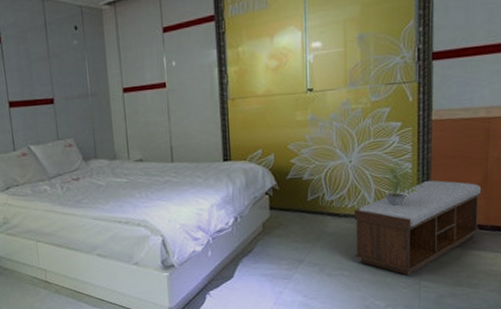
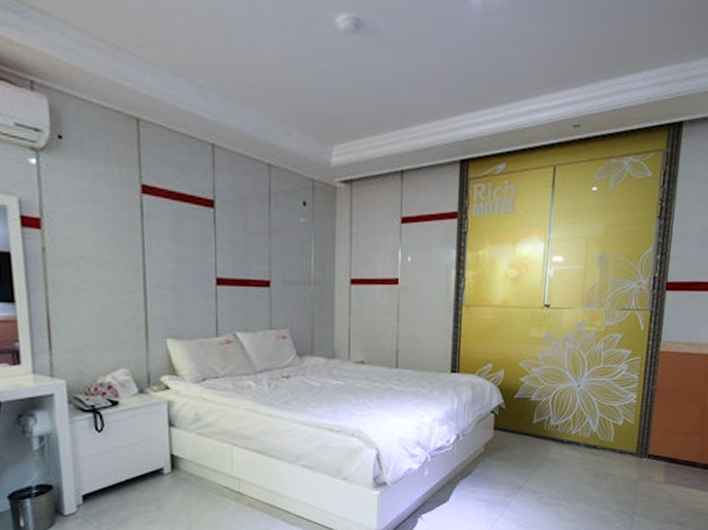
bench: present [355,180,482,276] -> none [574,412,698,509]
potted plant: present [377,160,424,207] -> none [603,388,647,437]

